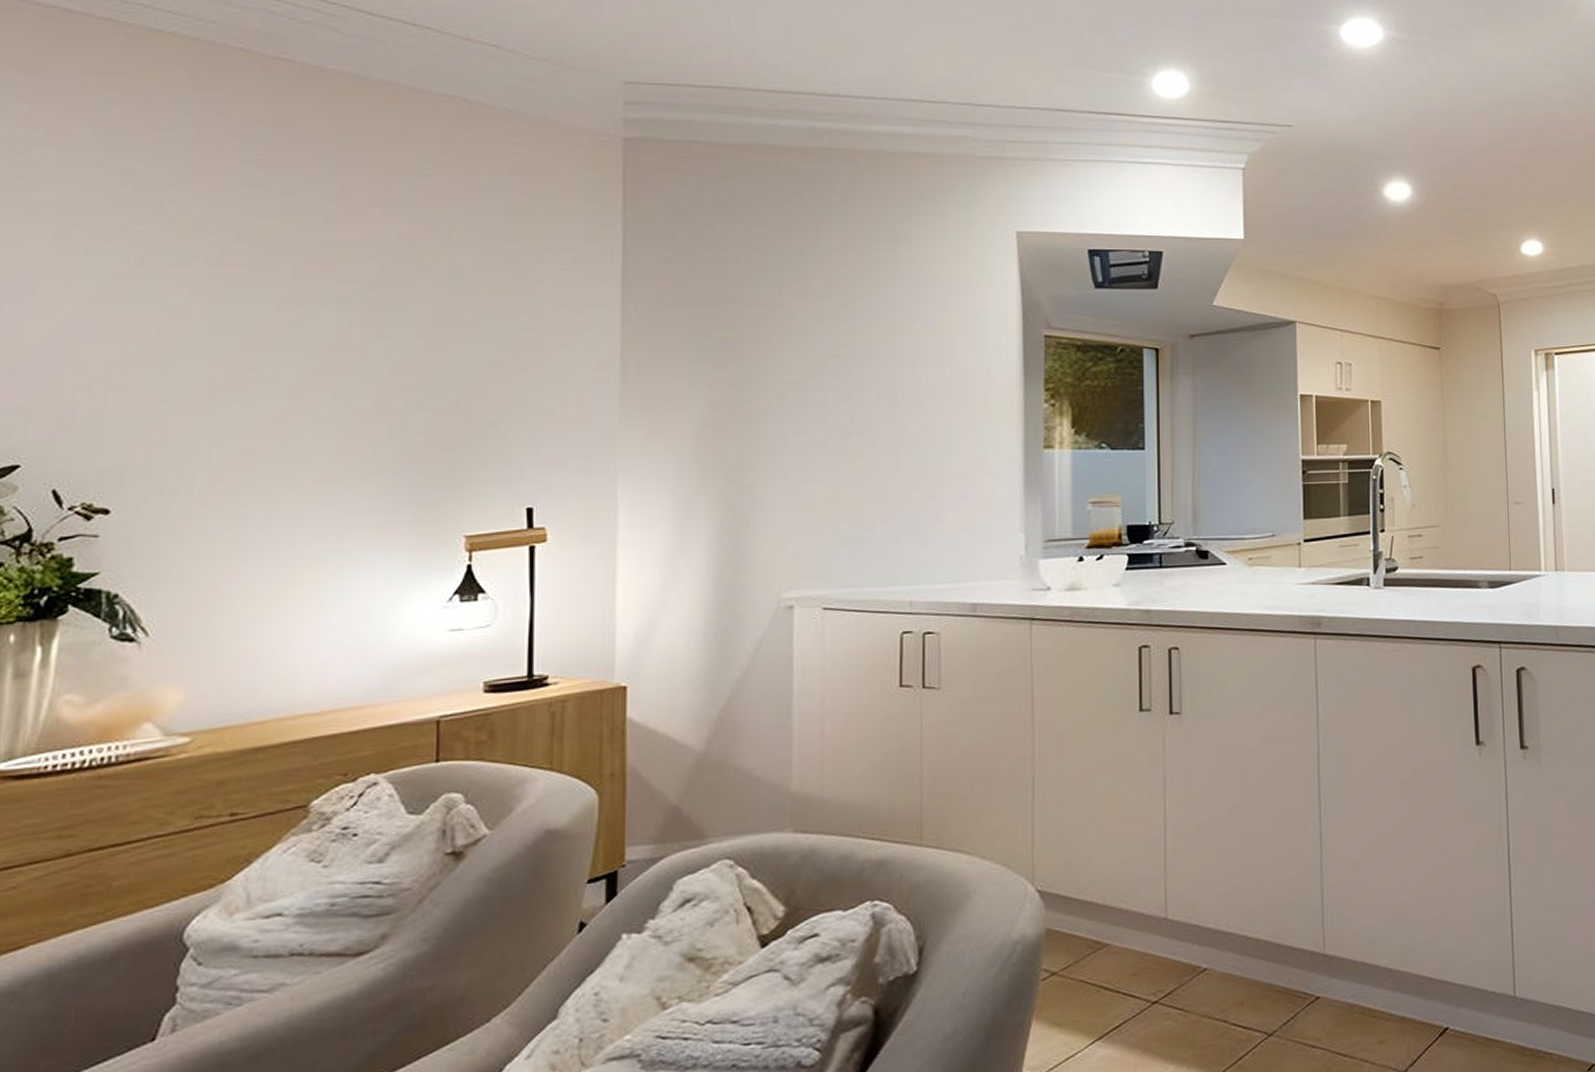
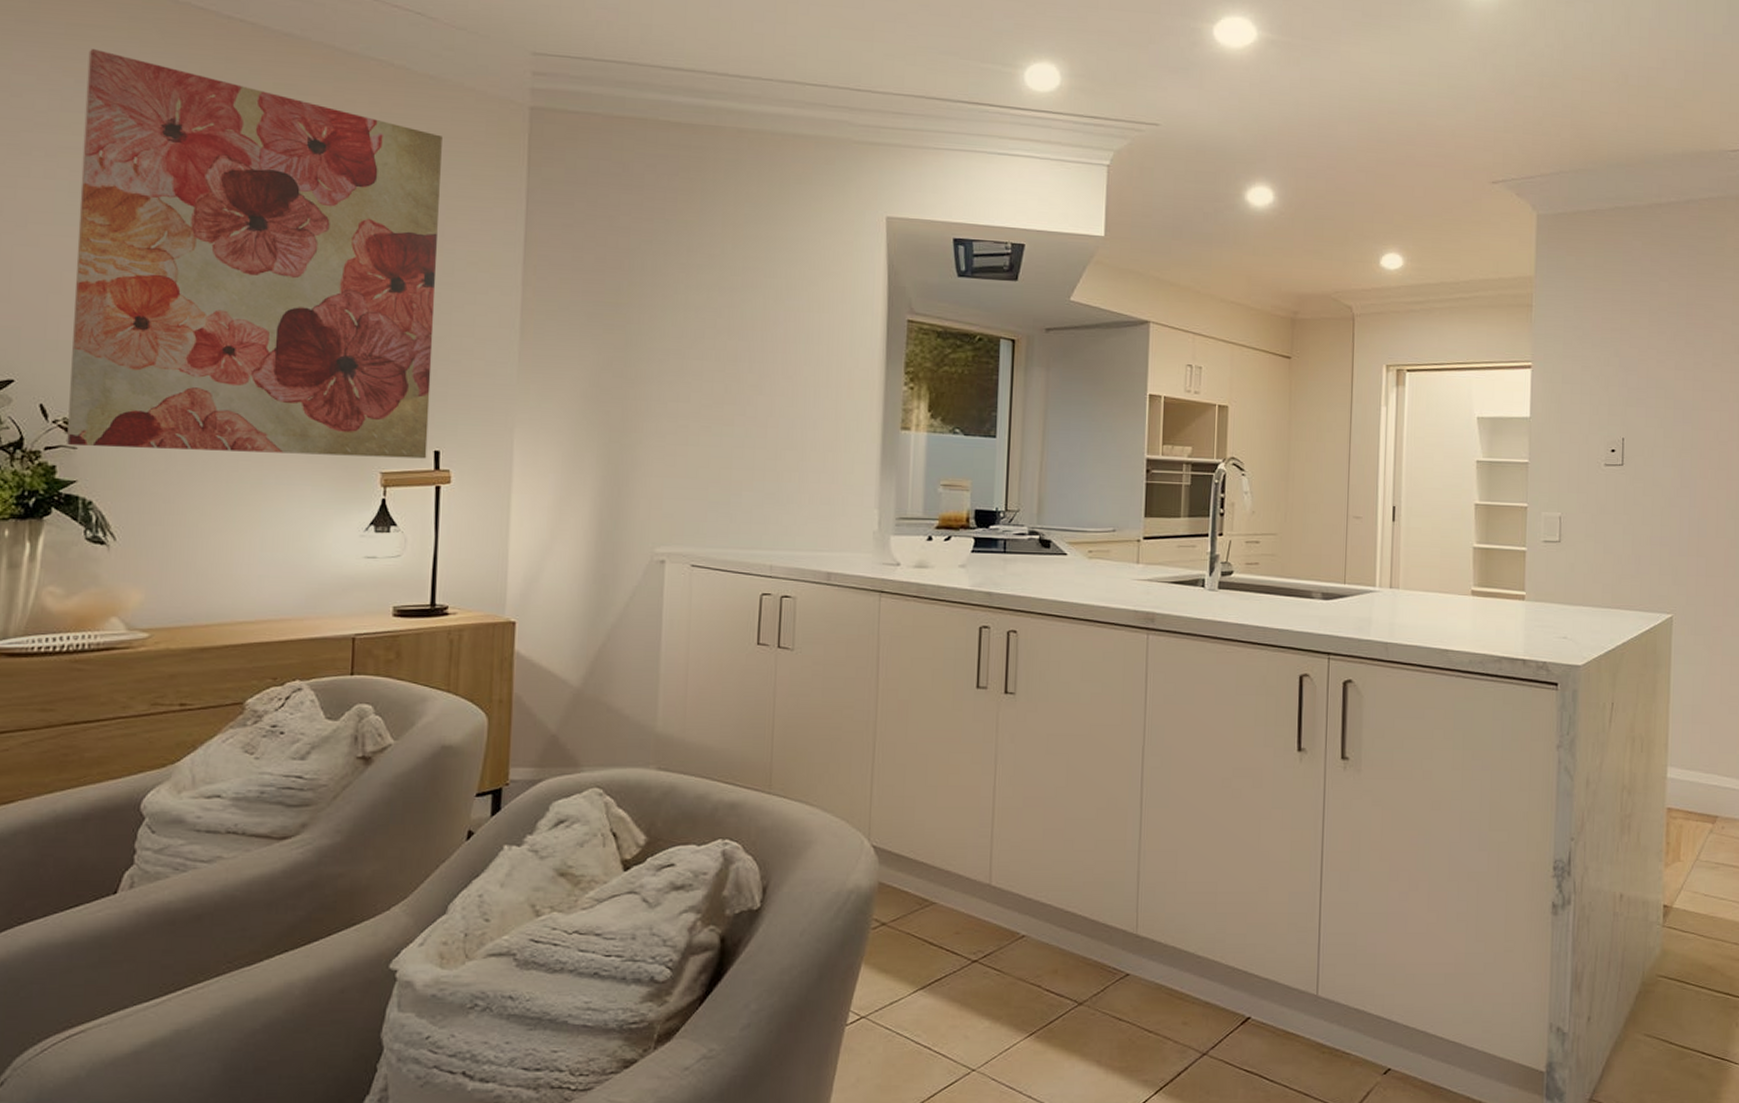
wall art: none [86,98,525,533] -> present [67,49,442,459]

